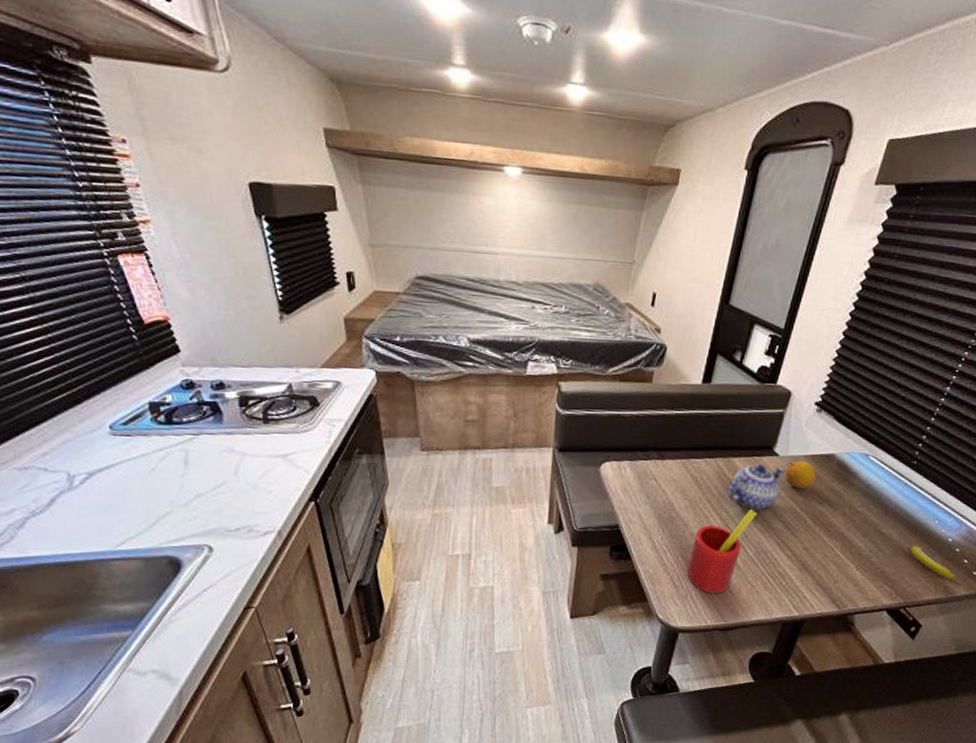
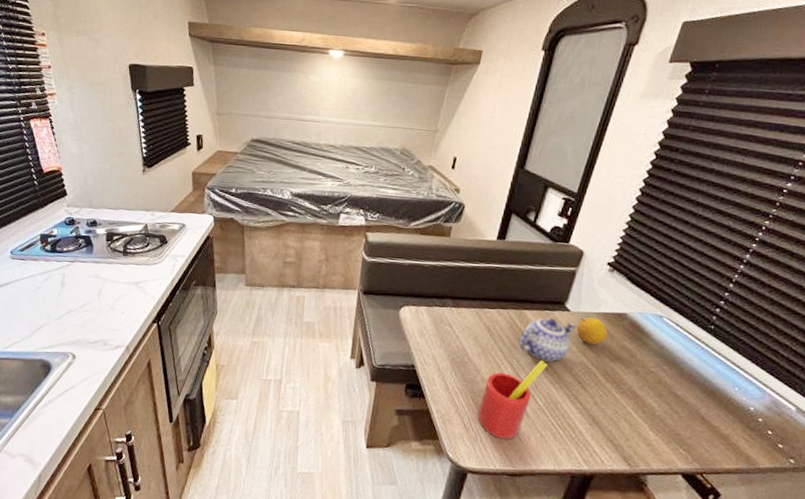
banana: present [910,545,956,580] -> none [708,410,759,450]

